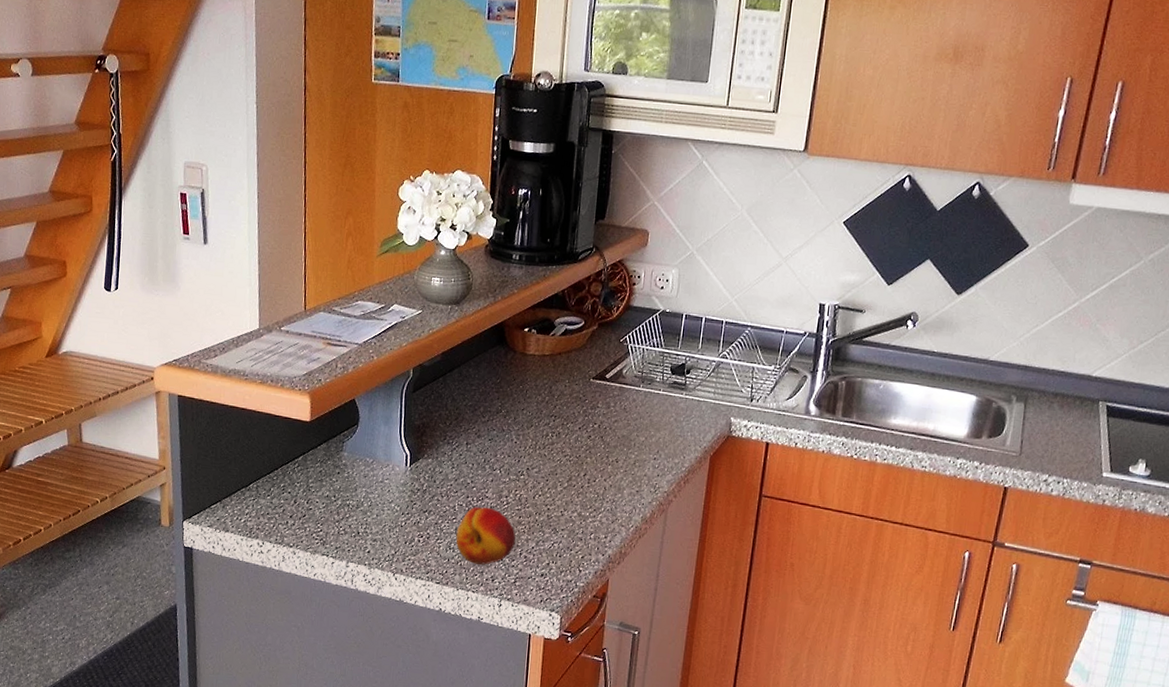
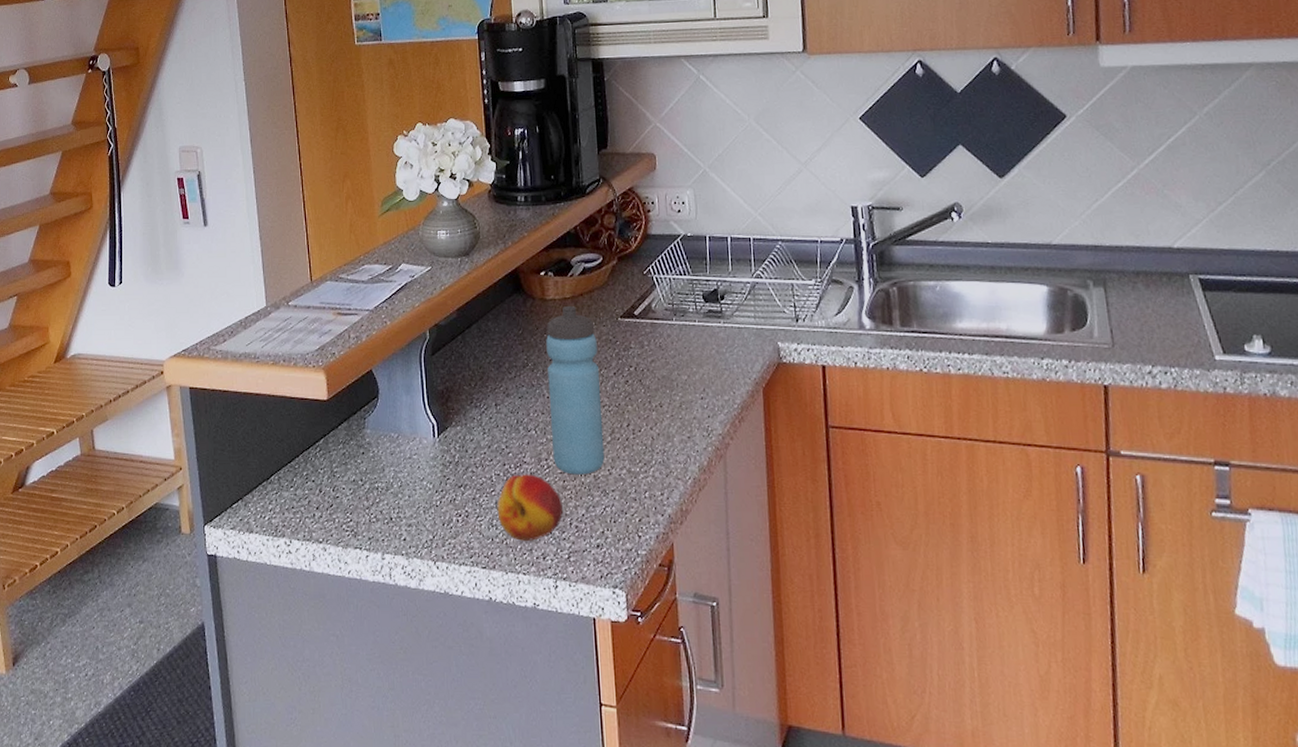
water bottle: none [513,362,568,514] -> present [546,305,605,475]

